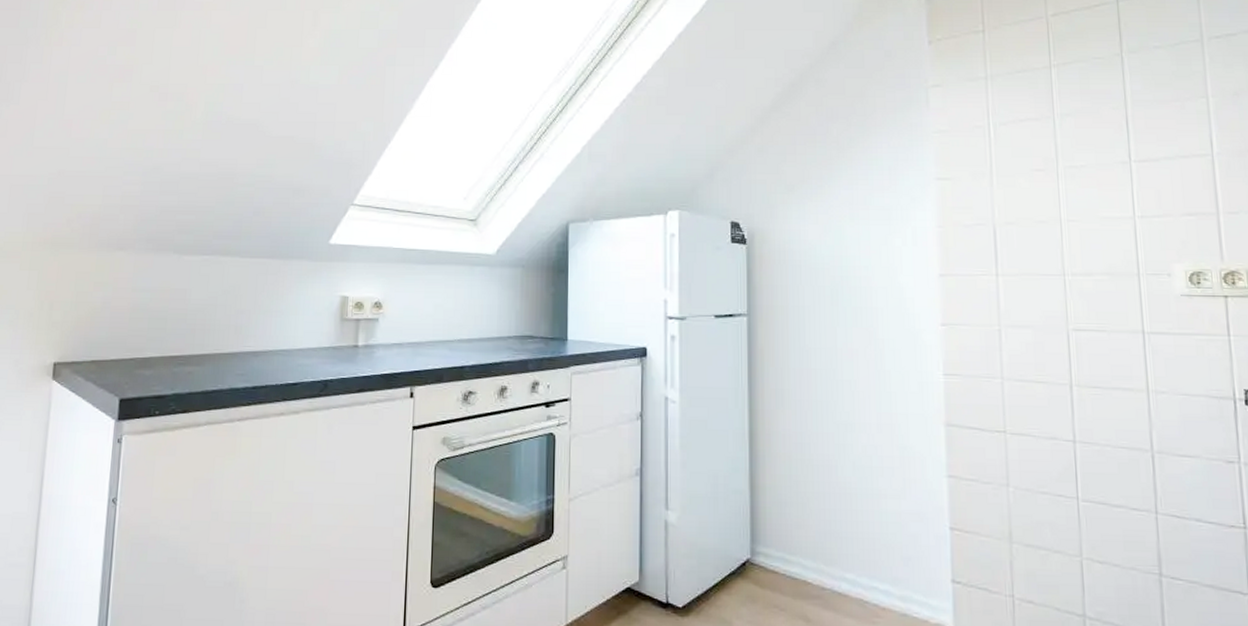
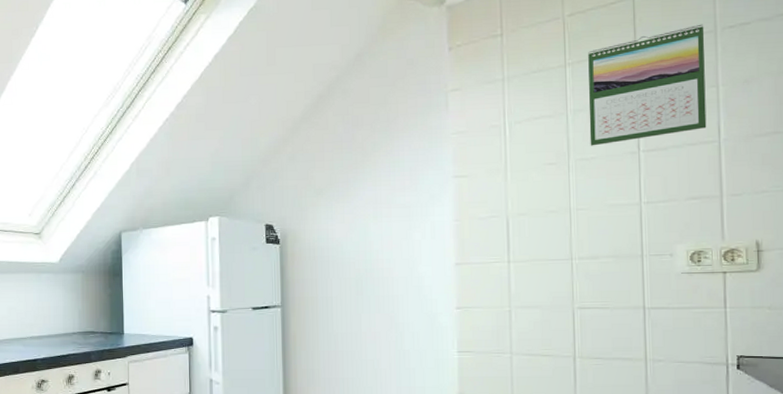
calendar: none [1073,32,1199,153] -> present [588,24,707,146]

